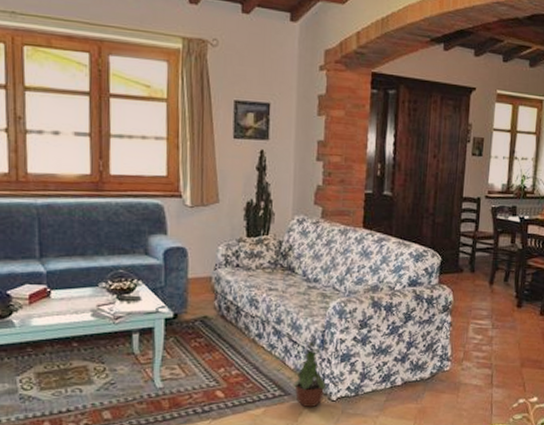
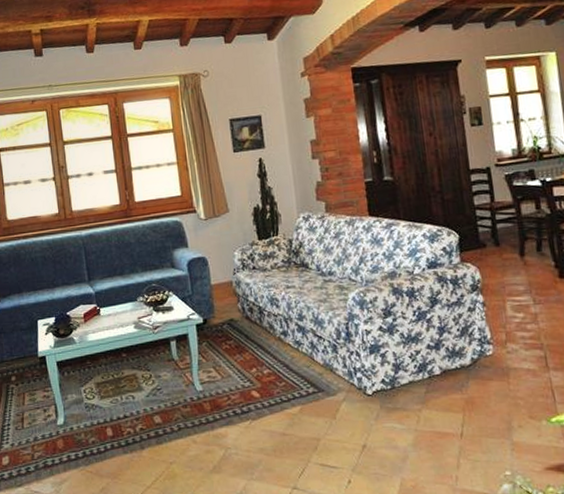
potted plant: present [292,341,327,407] -> none [324,334,360,403]

